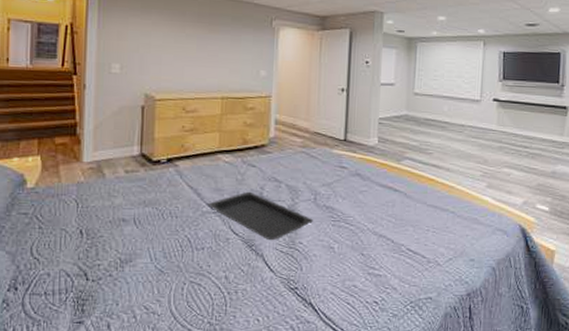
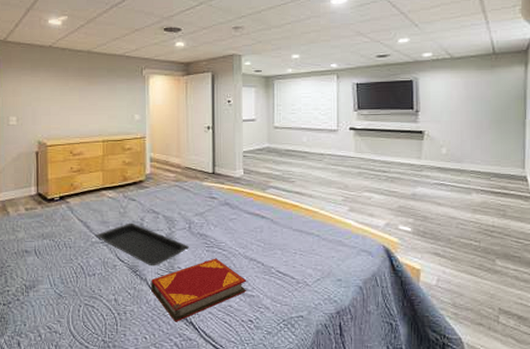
hardback book: none [268,233,375,303] -> present [151,258,247,322]

